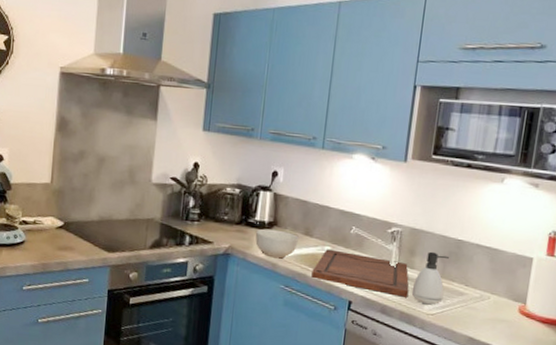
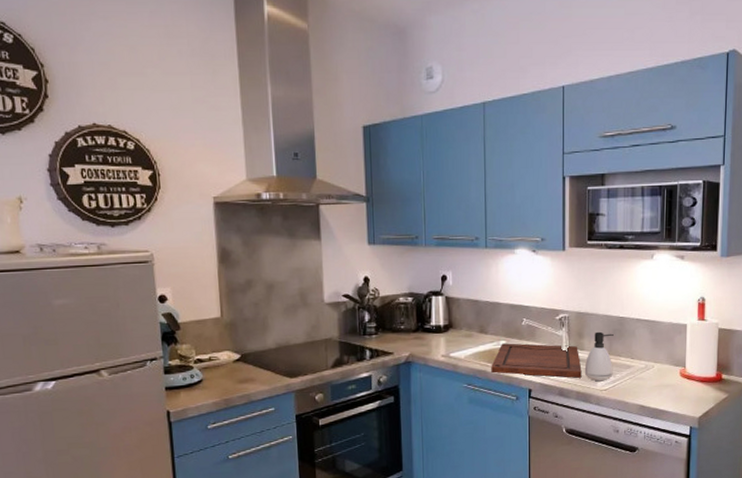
bowl: present [255,228,300,259] -> none [432,331,476,360]

